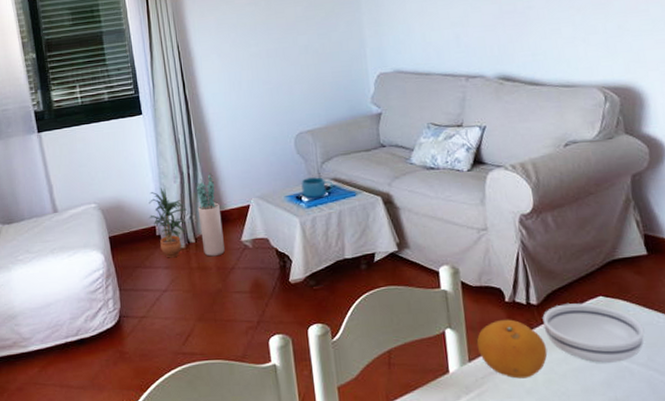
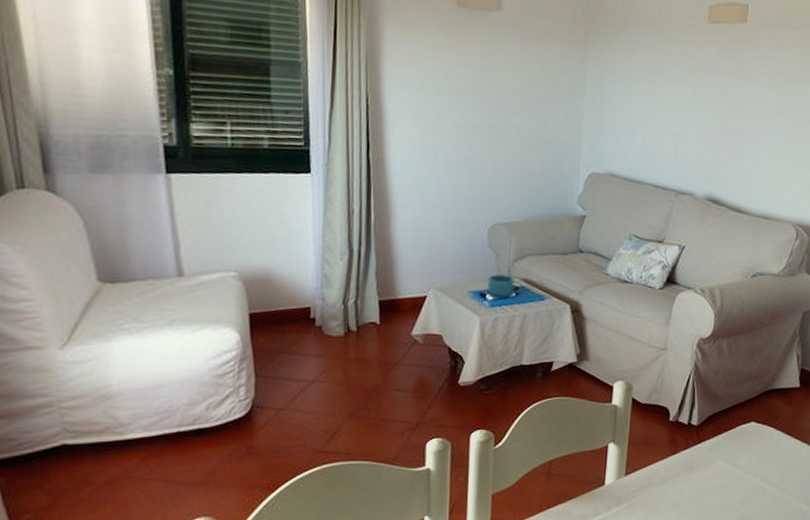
potted plant: present [149,188,187,258] -> none [303,264,352,346]
vase: present [196,173,226,257] -> none [364,254,392,349]
fruit: present [476,319,548,379] -> none [635,437,698,493]
bowl: present [542,303,645,363] -> none [698,426,783,482]

